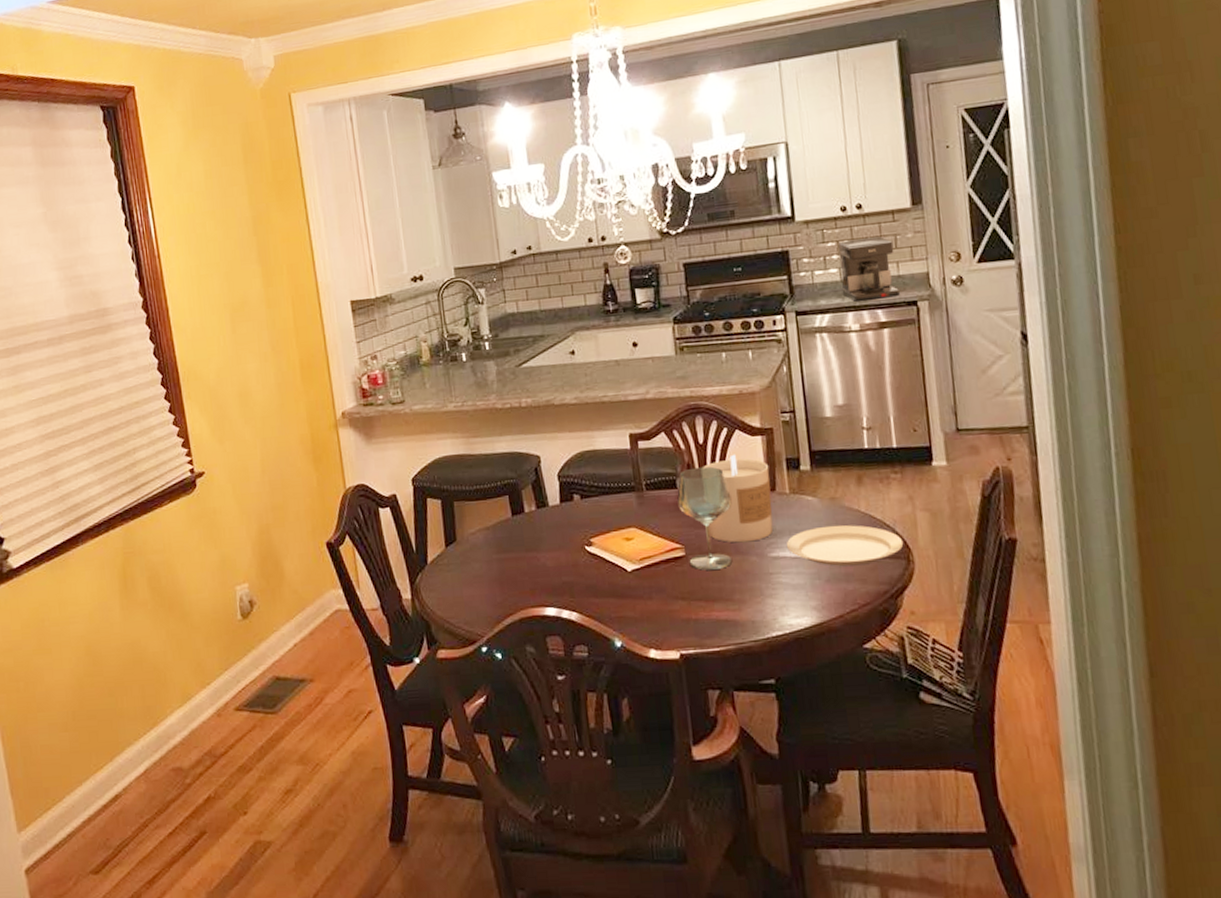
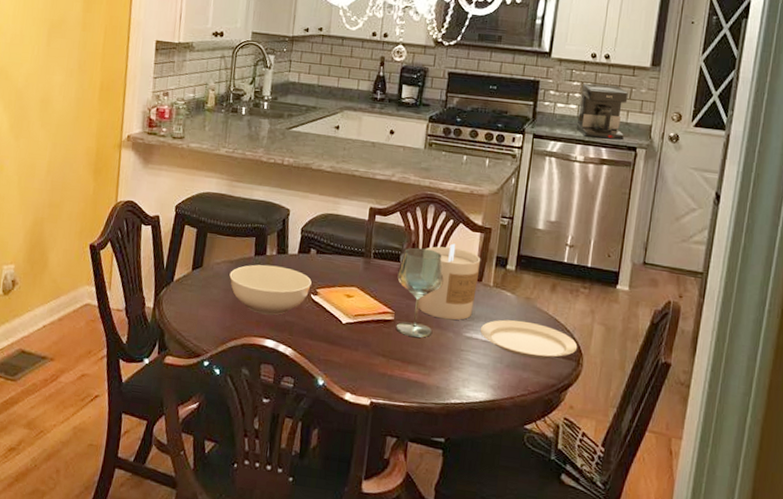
bowl: none [488,521,583,580] -> present [229,264,312,315]

